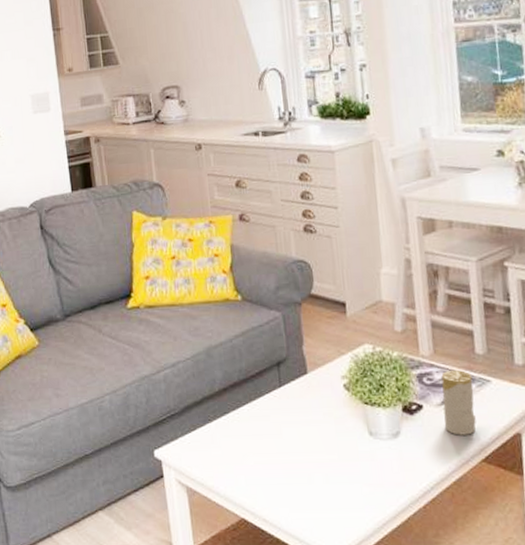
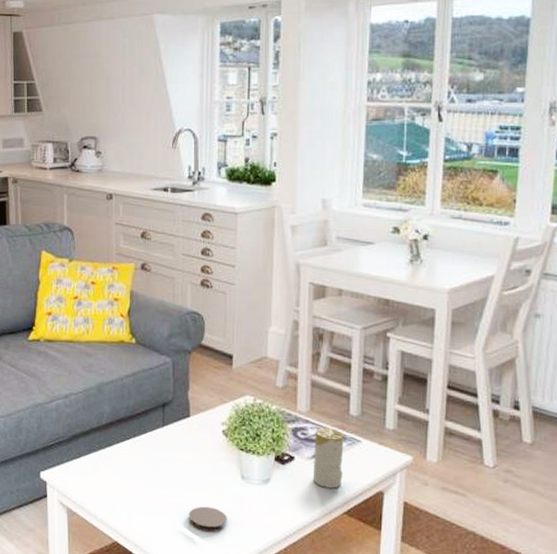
coaster: none [317,469,359,497] -> present [188,506,227,532]

